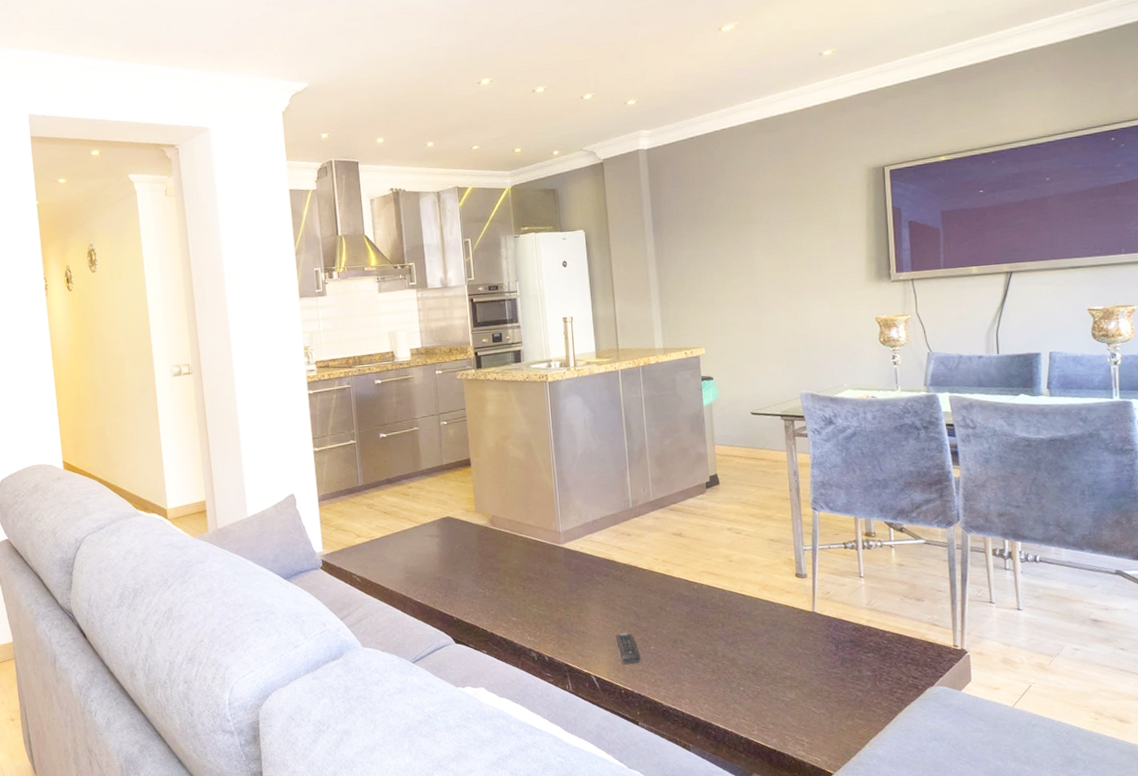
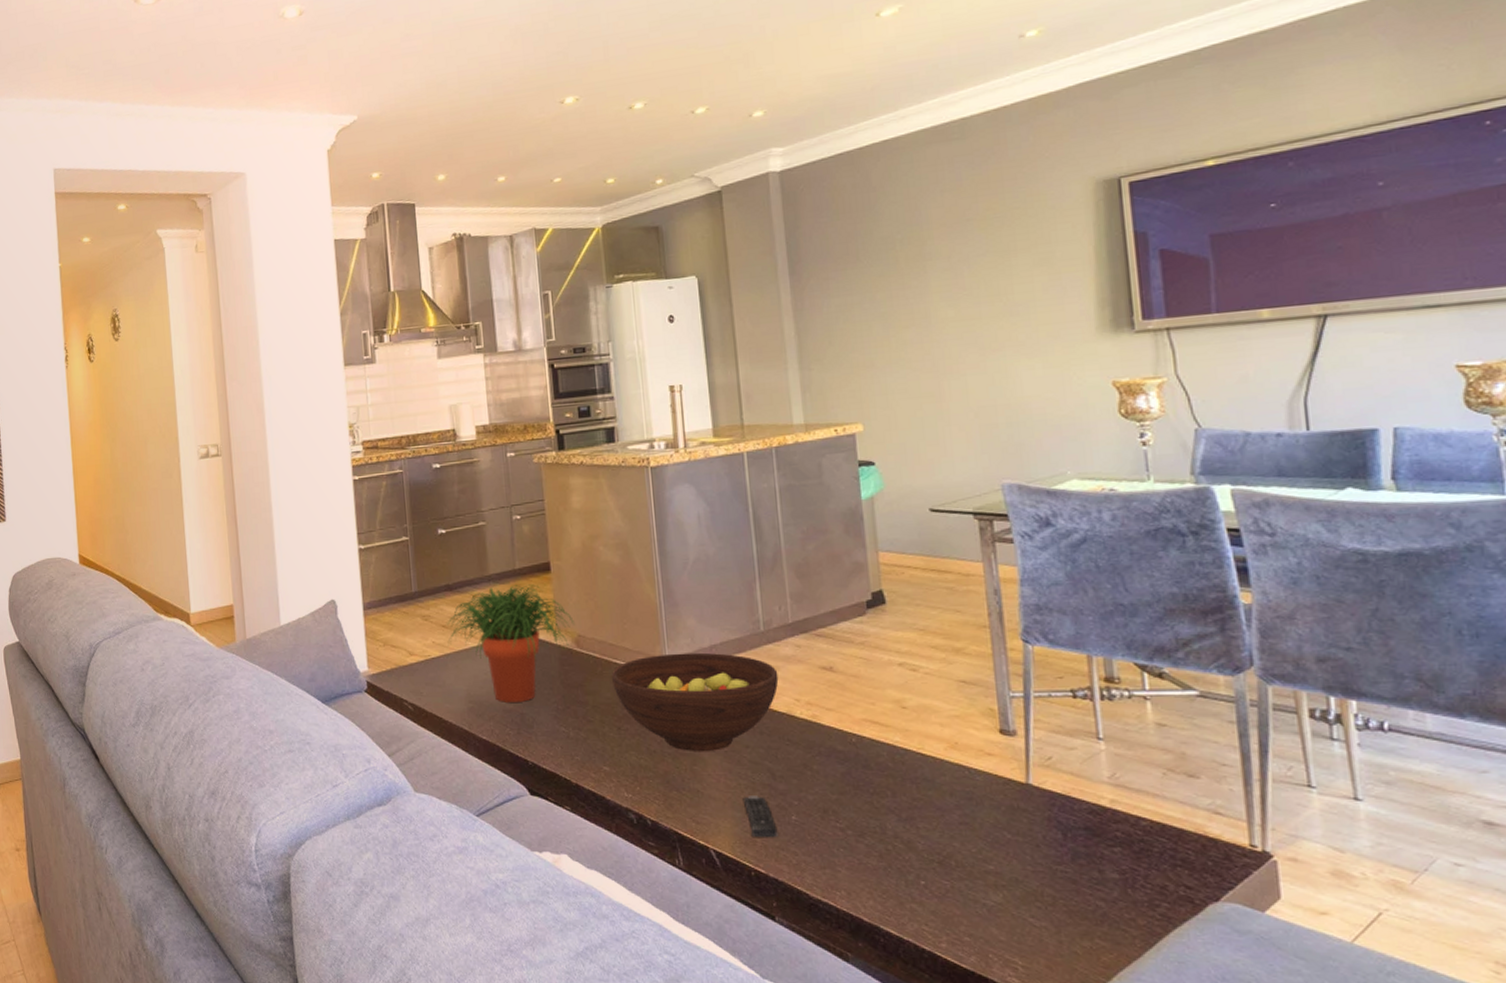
potted plant: none [387,476,490,572] -> present [446,584,574,702]
fruit bowl: none [518,526,643,603] -> present [612,652,779,752]

